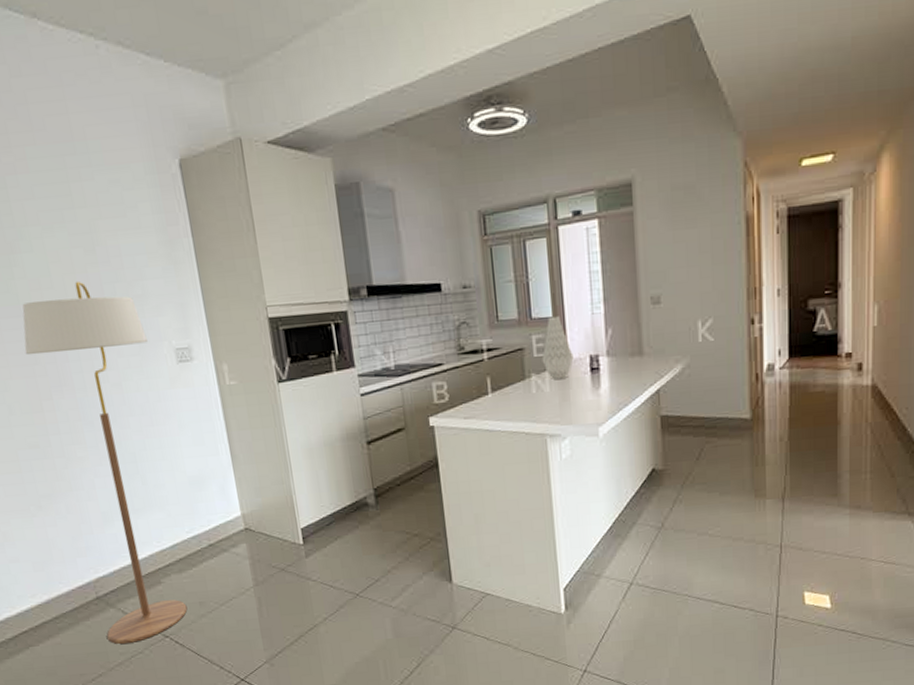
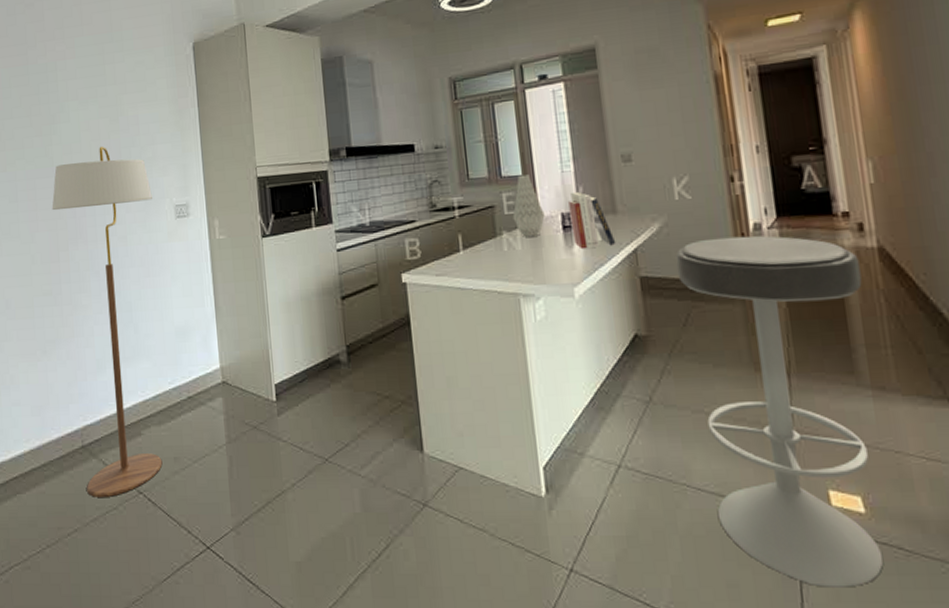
books: none [597,333,641,391] -> present [568,191,616,250]
bar stool: none [695,375,854,667] -> present [675,235,884,588]

